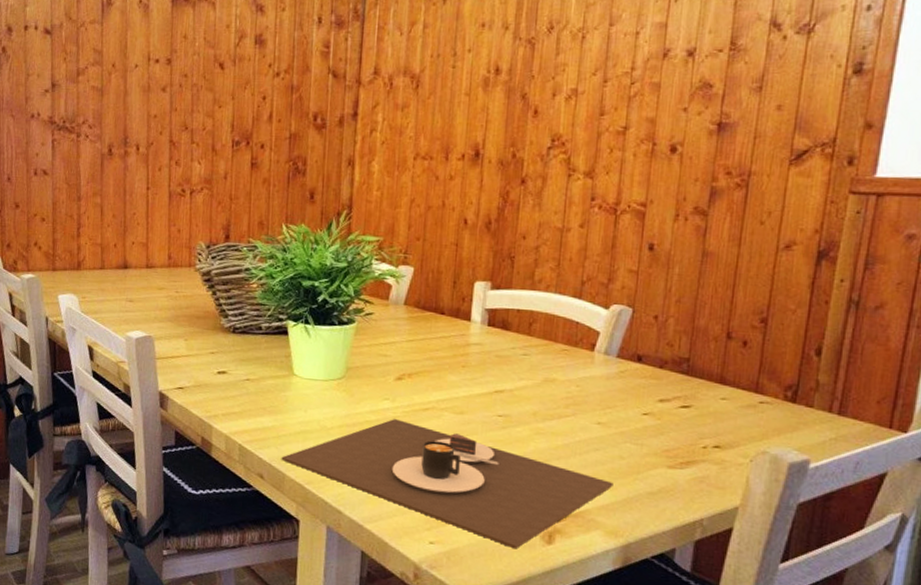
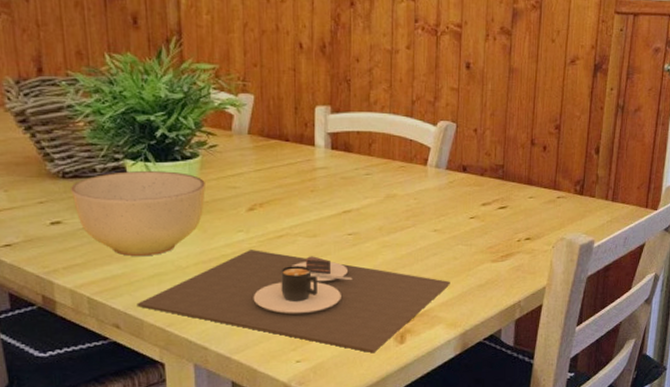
bowl: none [238,331,358,413] -> present [71,171,205,256]

